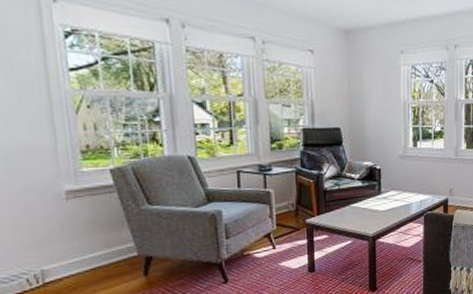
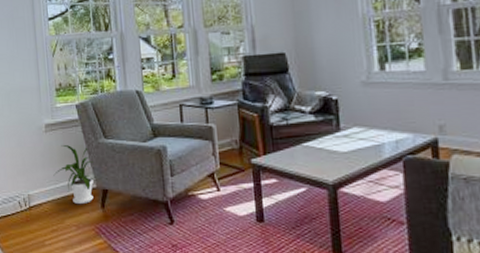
house plant: none [78,213,134,274] -> present [53,145,94,204]

